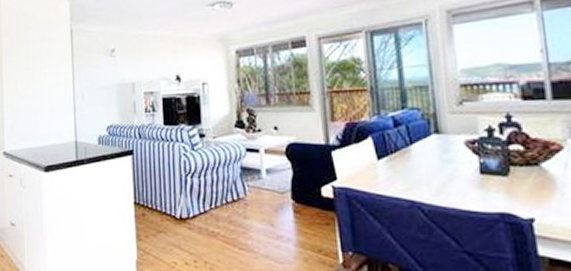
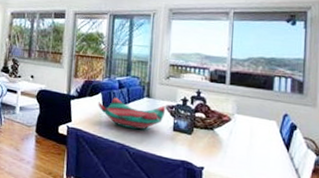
decorative bowl: none [369,140,466,179] -> present [98,97,166,130]

